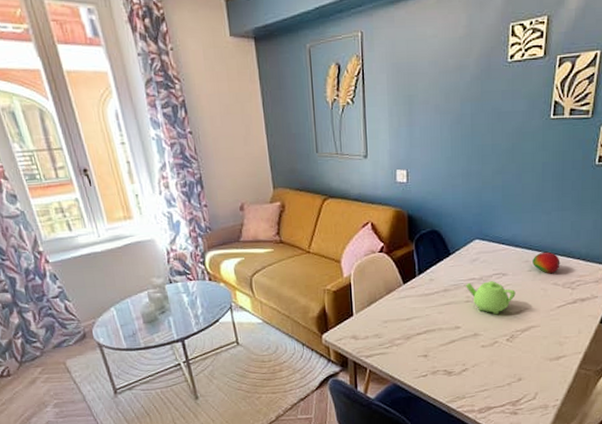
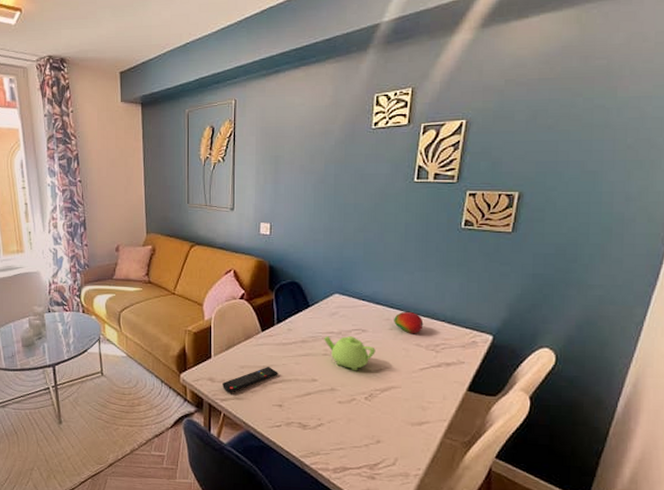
remote control: none [366,319,422,348] -> present [222,367,279,392]

